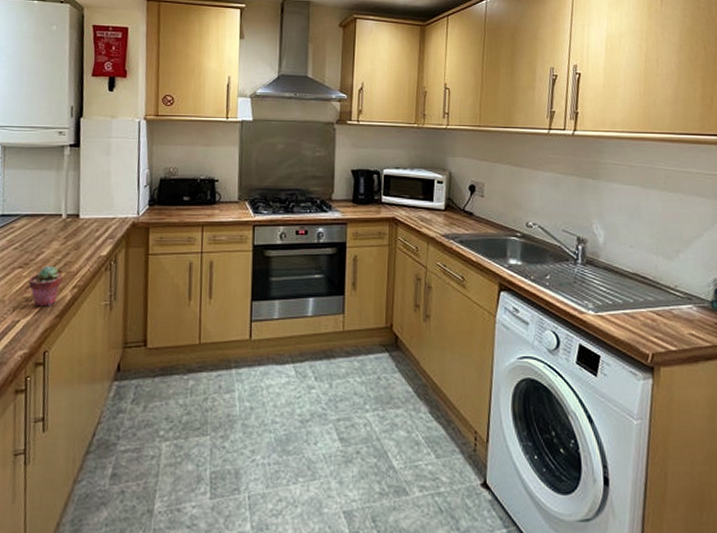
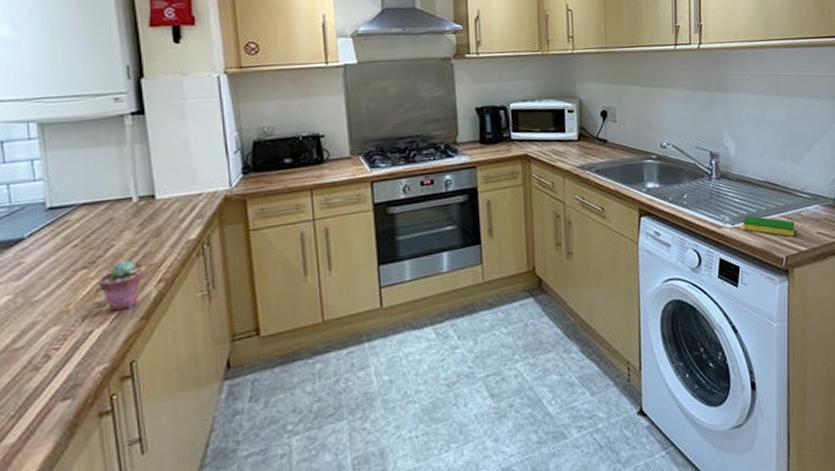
dish sponge: none [607,305,665,334] -> present [742,215,795,237]

